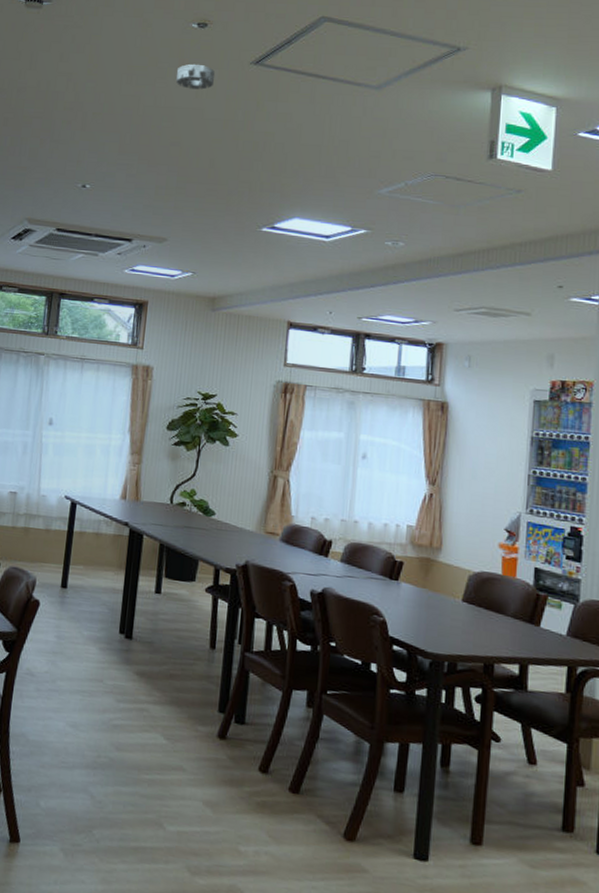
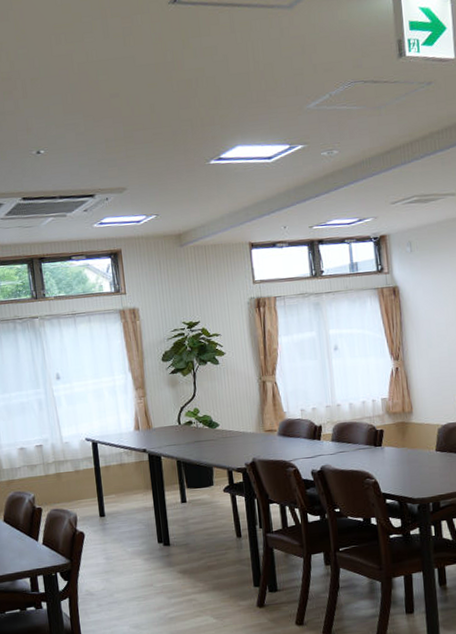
smoke detector: present [176,64,215,90] -> none [101,12,139,39]

